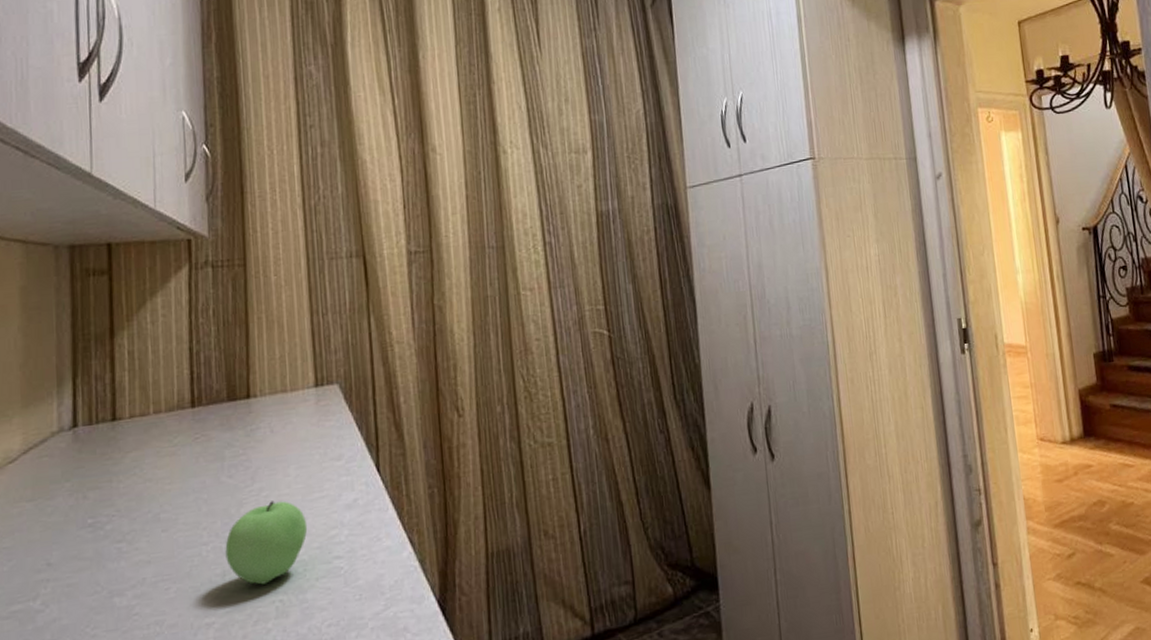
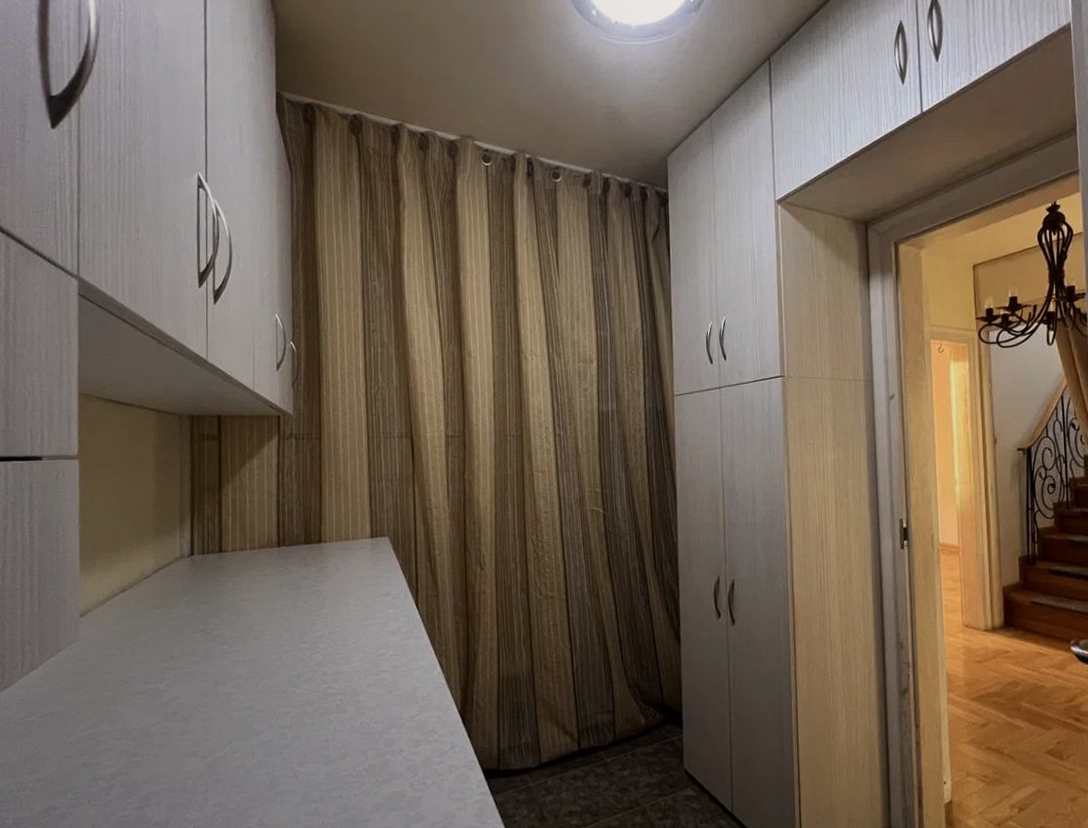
apple: present [225,501,308,585] -> none [300,623,362,687]

